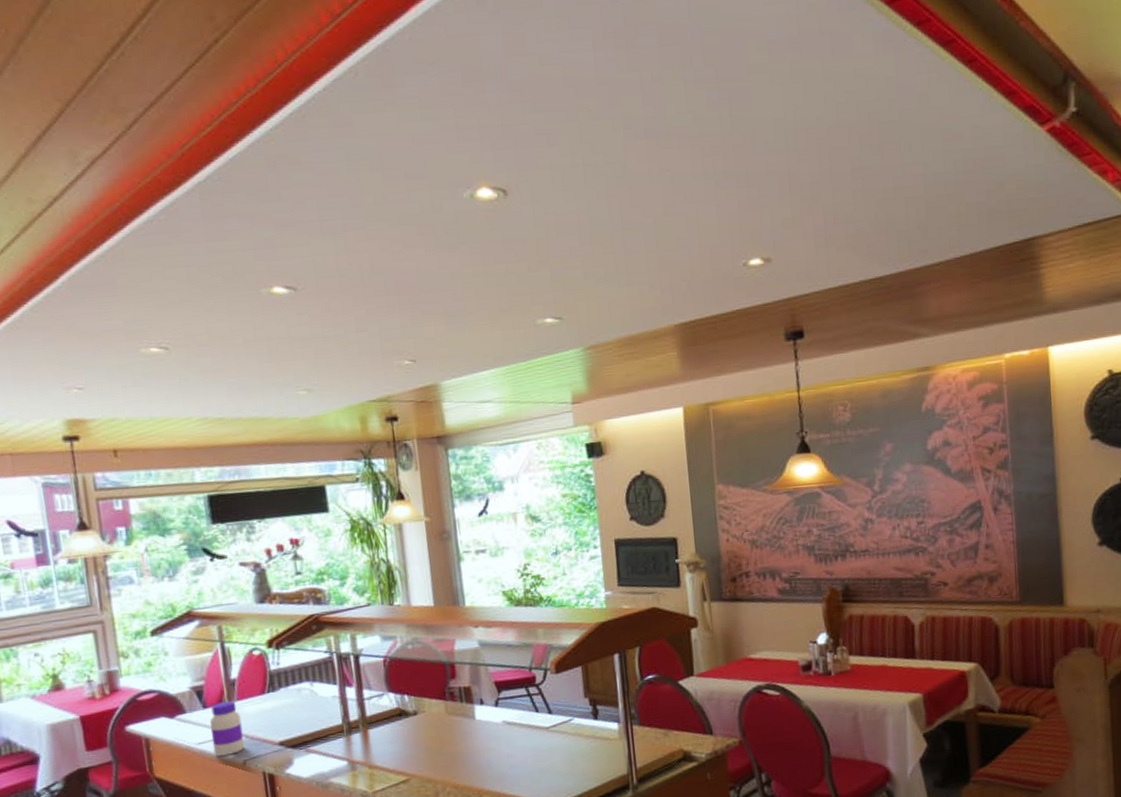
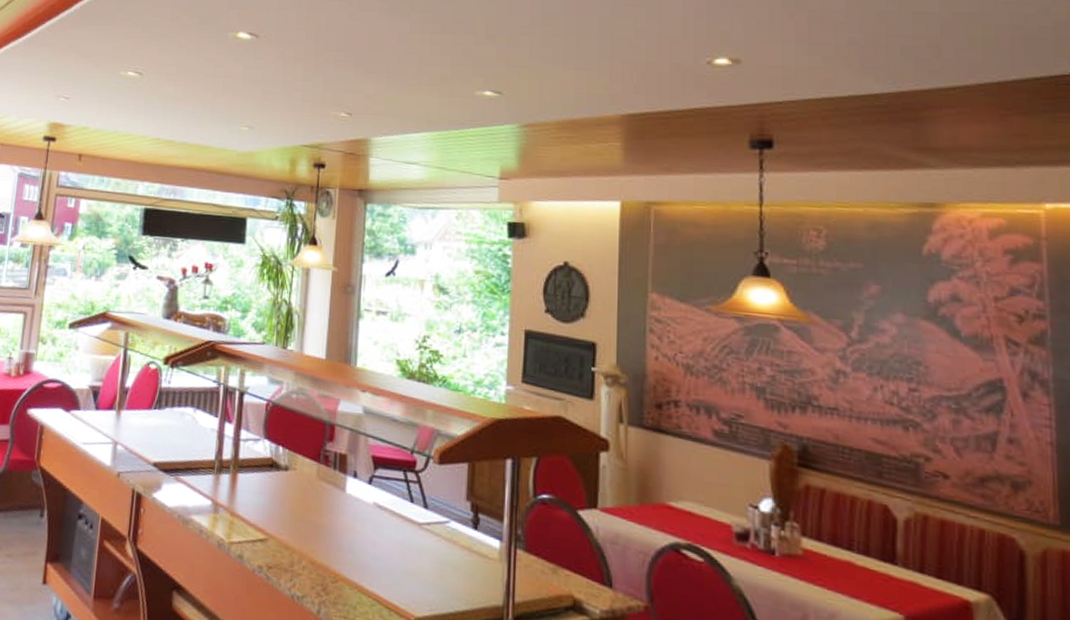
jar: present [210,701,245,756] -> none [94,407,126,463]

